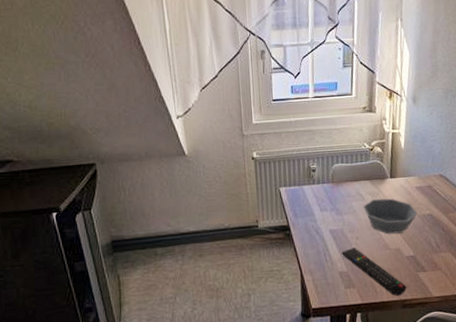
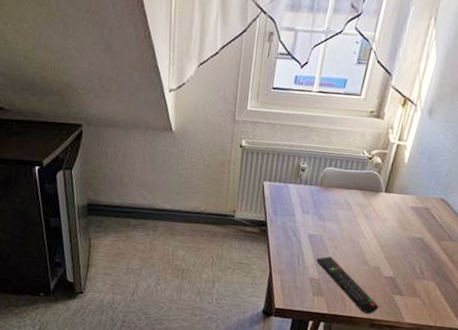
bowl: present [363,198,418,234] -> none [348,211,407,252]

